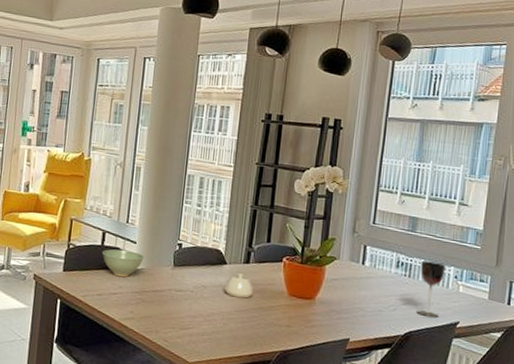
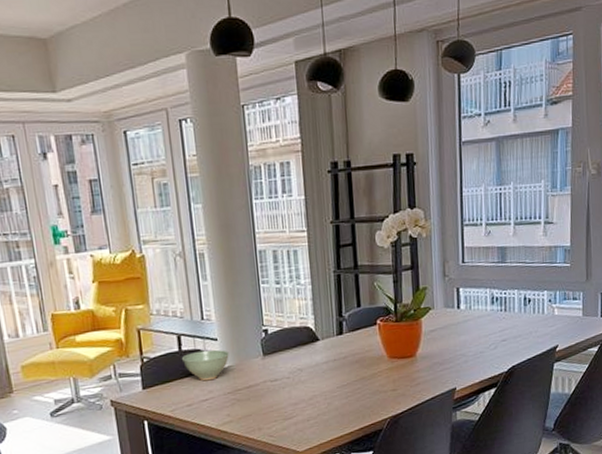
sugar bowl: present [224,272,254,299] -> none [321,346,353,374]
wineglass: present [416,260,446,318] -> none [515,289,539,348]

